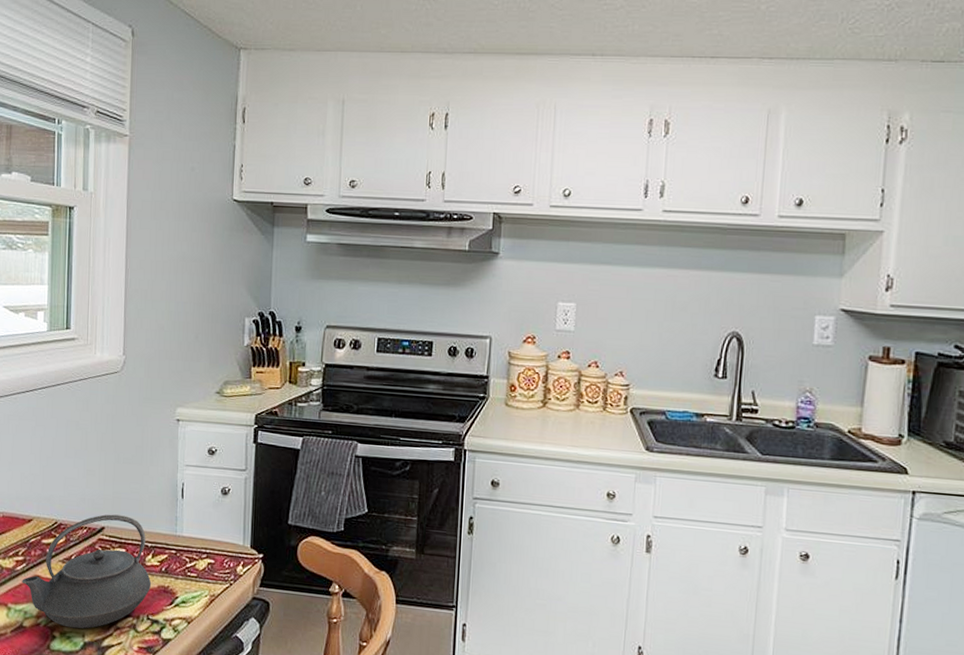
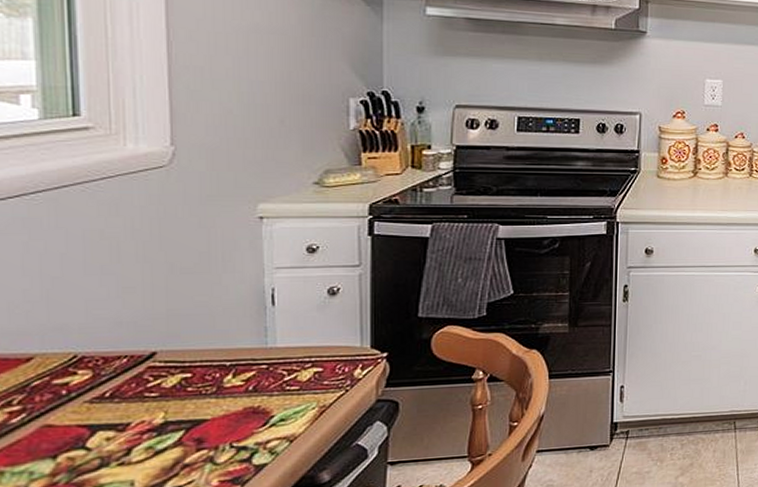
teapot: present [21,514,152,629] -> none [20,335,234,479]

